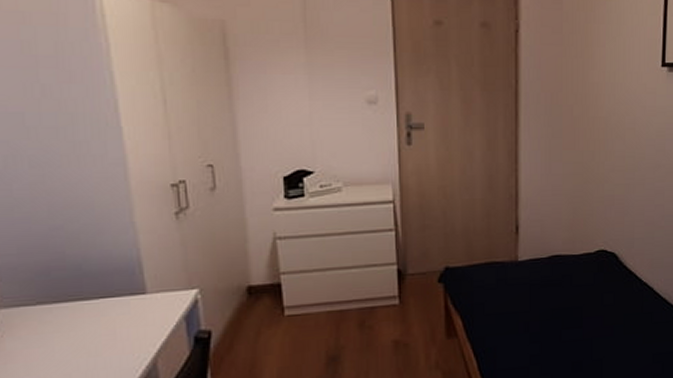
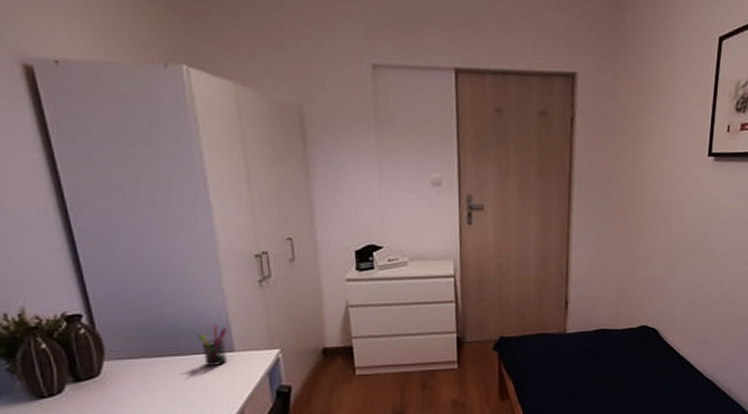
pen holder: none [104,264,138,312] -> present [197,325,227,367]

